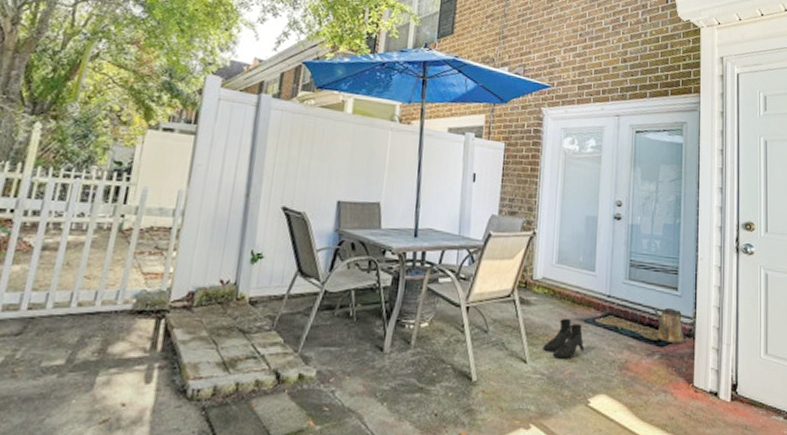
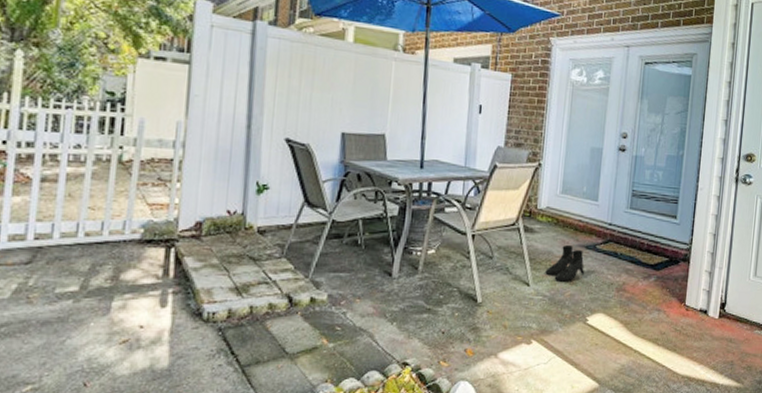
watering can: present [652,307,685,343] -> none [651,234,681,267]

